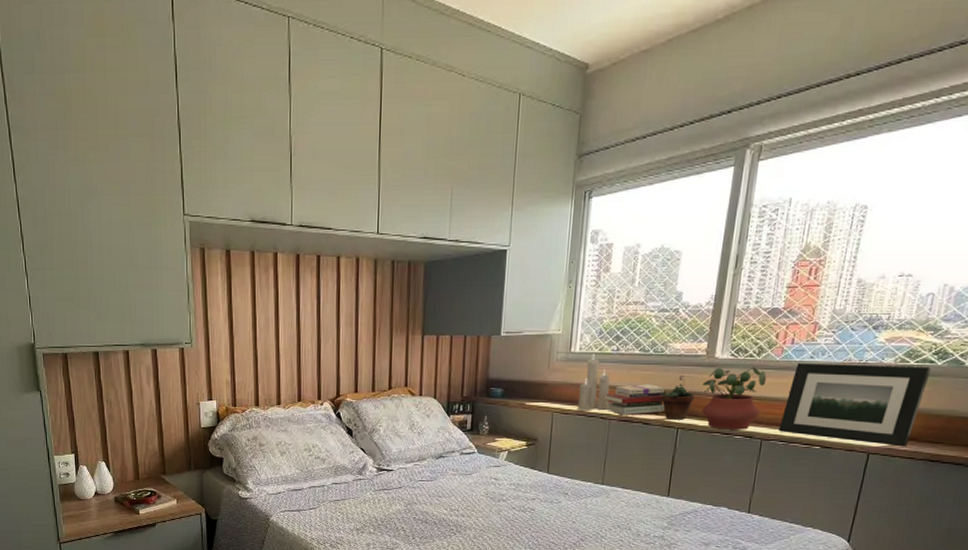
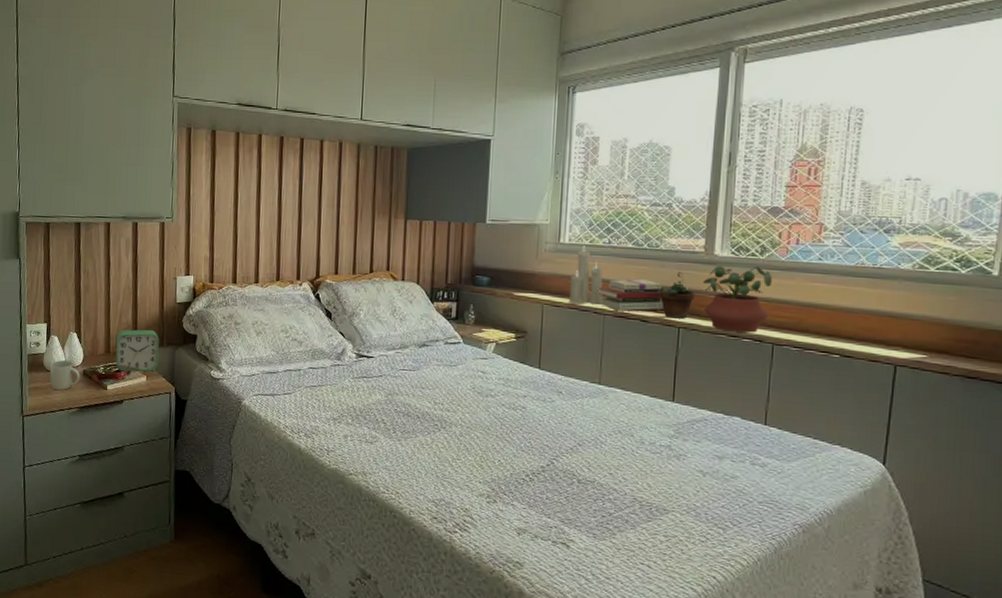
mug: none [81,488,113,518] -> present [49,360,81,391]
alarm clock: none [144,454,187,497] -> present [116,329,159,372]
picture frame: present [779,363,931,447] -> none [791,265,955,361]

